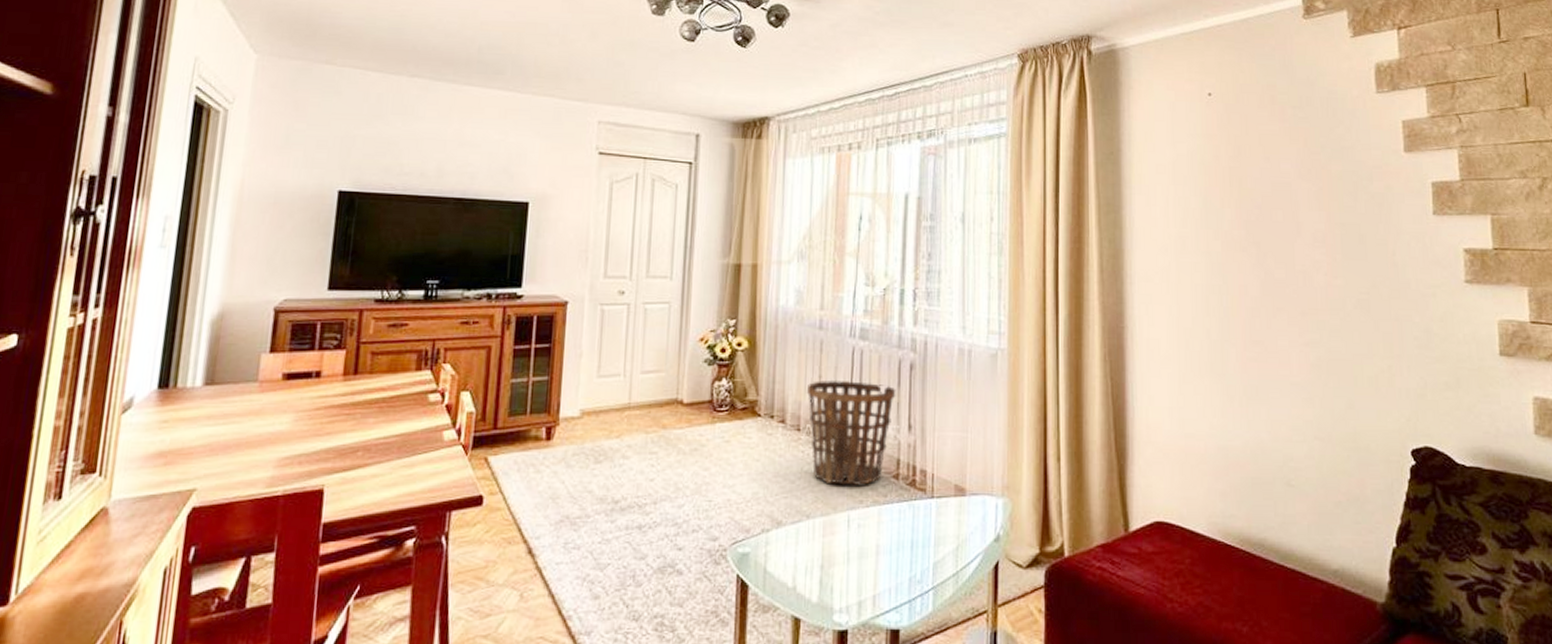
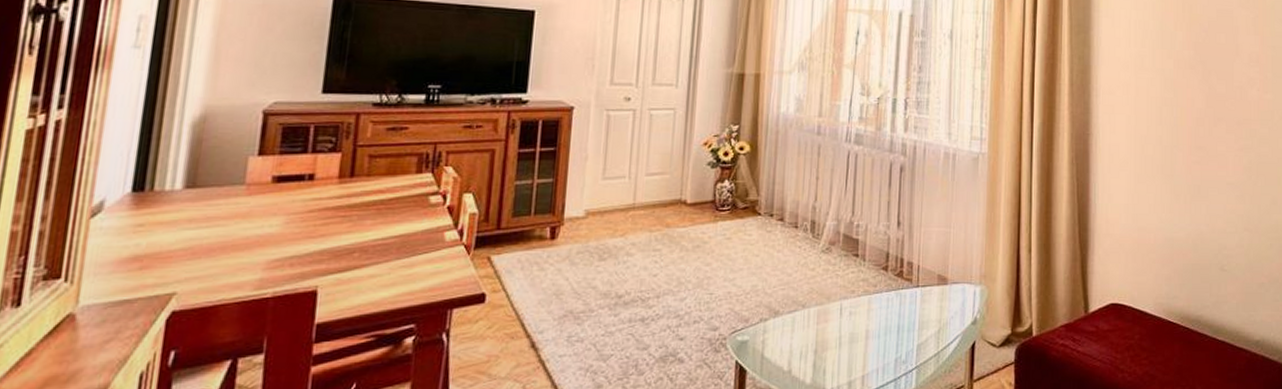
basket: present [806,379,896,485] -> none [804,181,887,277]

